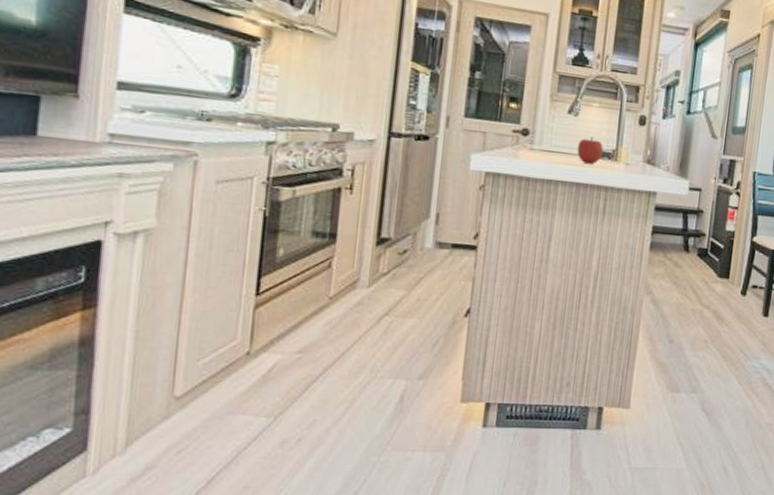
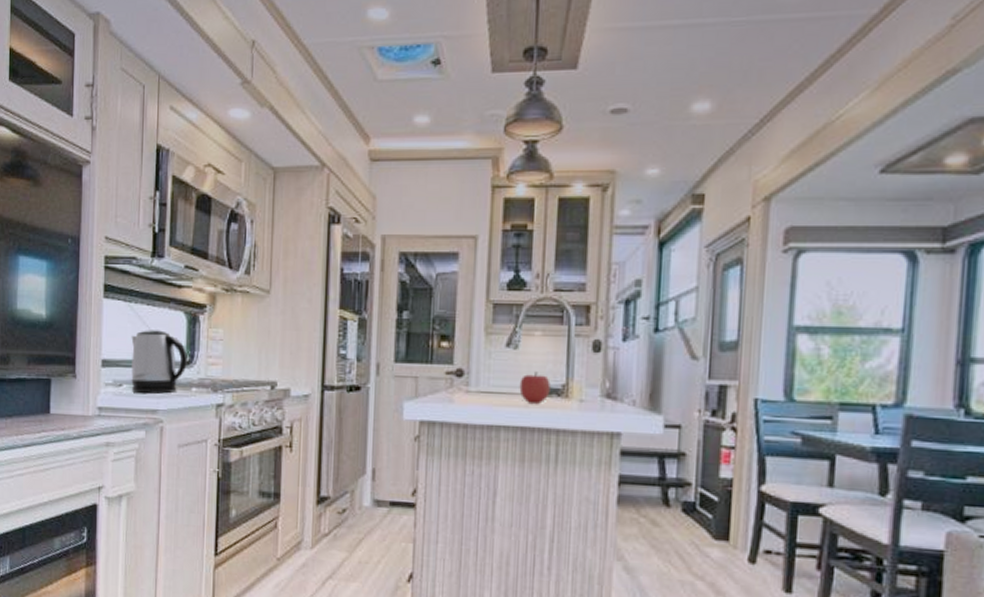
kettle: none [156,55,234,126] -> present [131,330,187,394]

